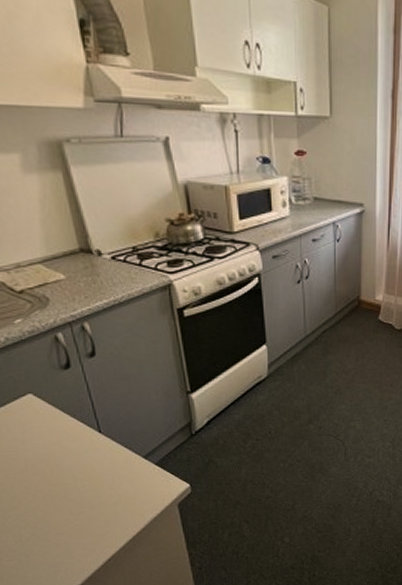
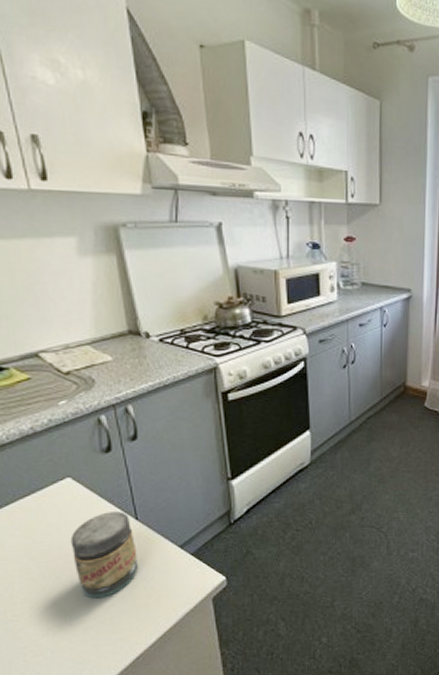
jar: none [36,425,104,507] -> present [70,511,138,599]

